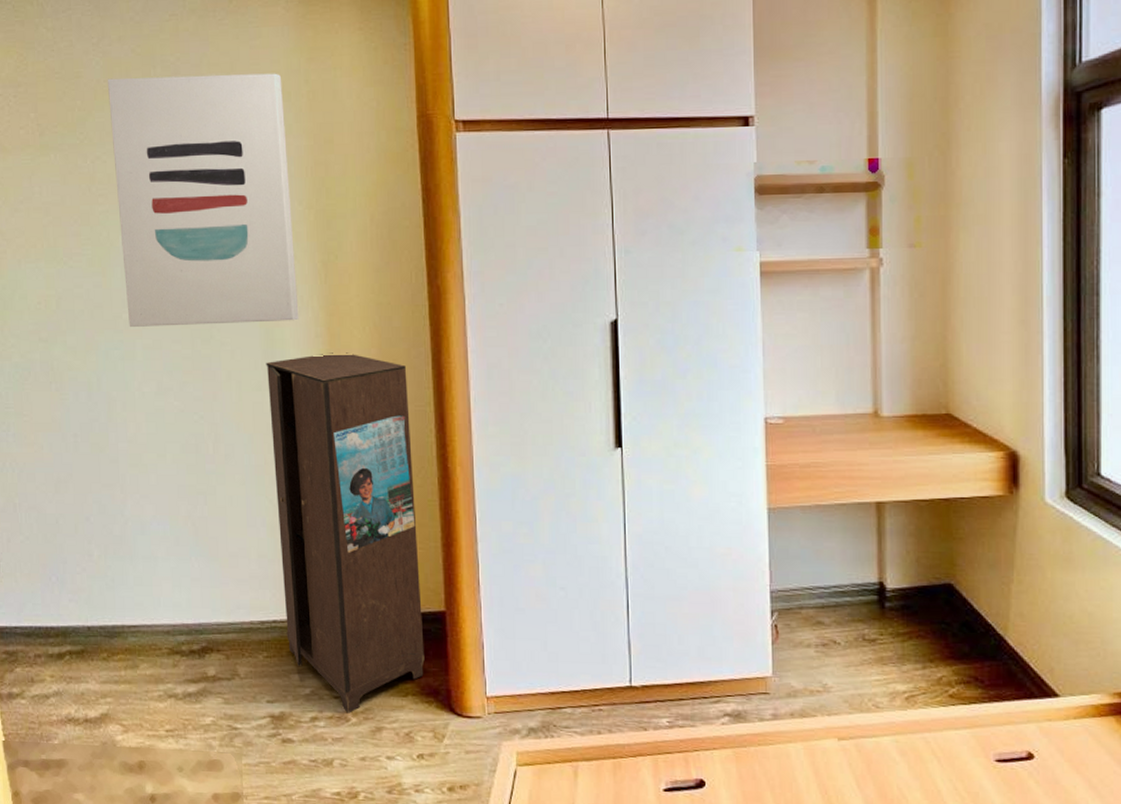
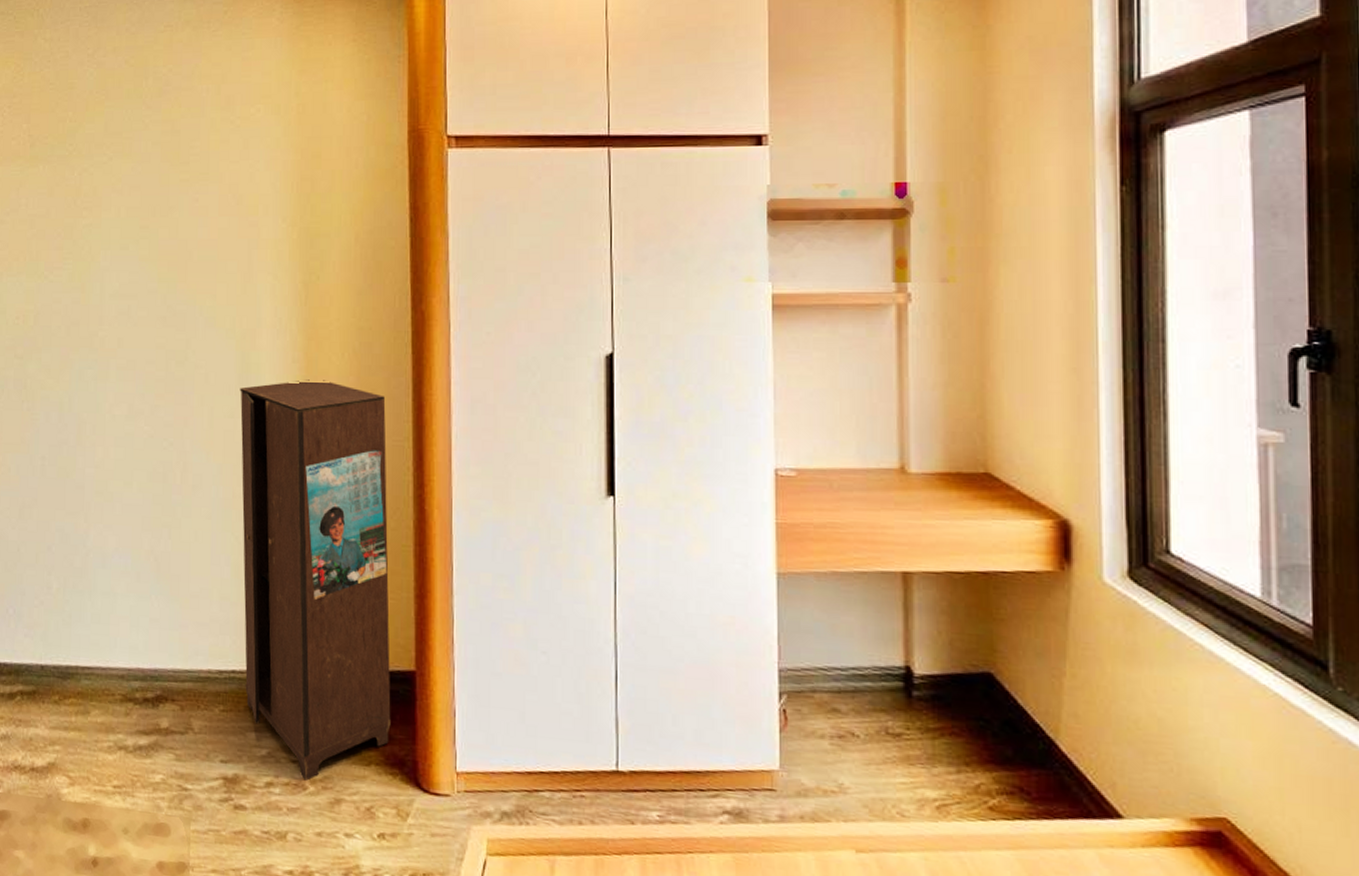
wall art: present [107,73,299,327] -> none [99,85,277,346]

